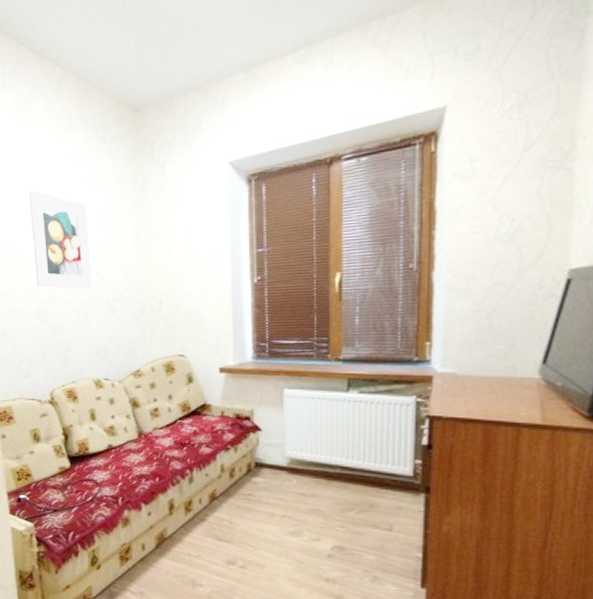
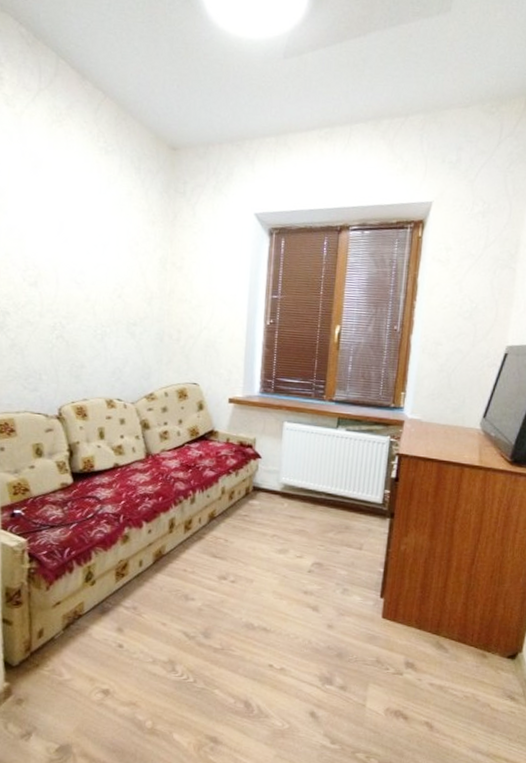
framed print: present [29,189,93,288] -> none [54,203,115,310]

